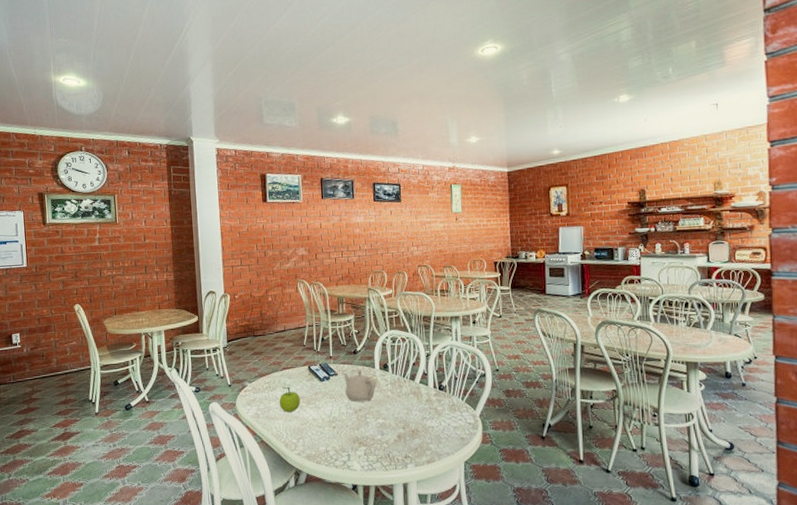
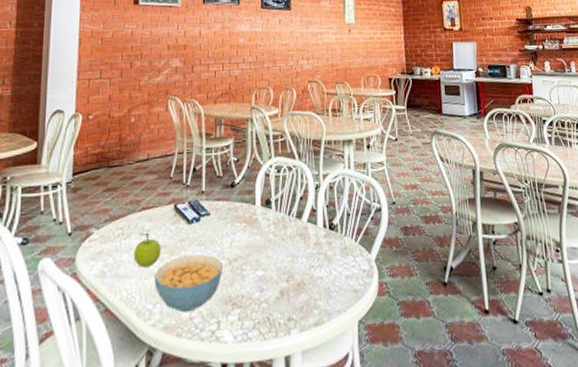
cereal bowl: none [296,405,351,447] -> present [153,254,224,313]
teapot: present [343,369,376,403] -> none [217,207,256,250]

